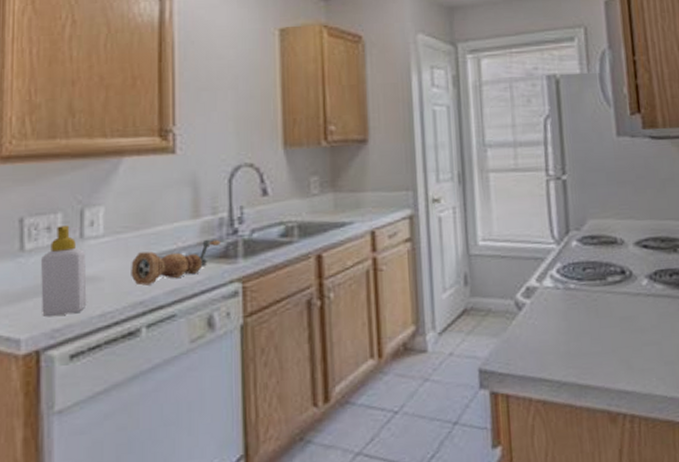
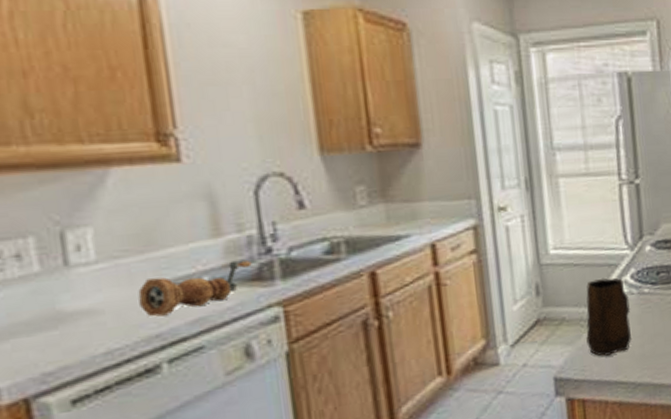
soap bottle: present [41,225,87,318] -> none [13,251,85,361]
mug: none [511,271,557,351] -> present [586,278,631,357]

